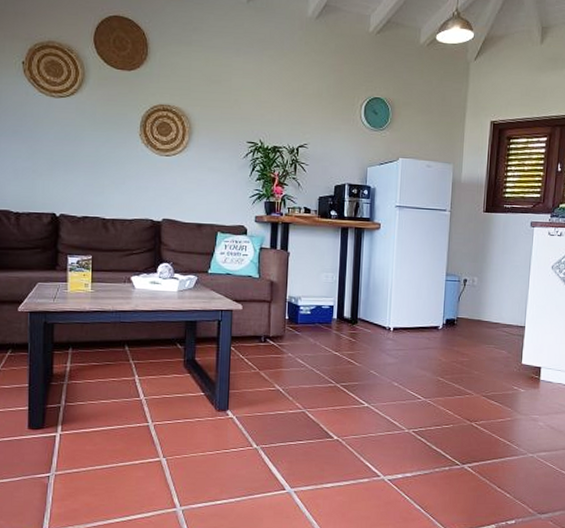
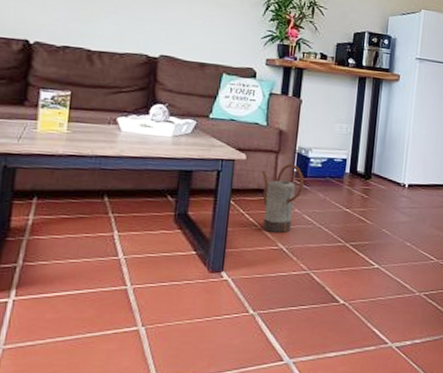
watering can: none [257,312,295,375] -> present [262,164,304,233]

